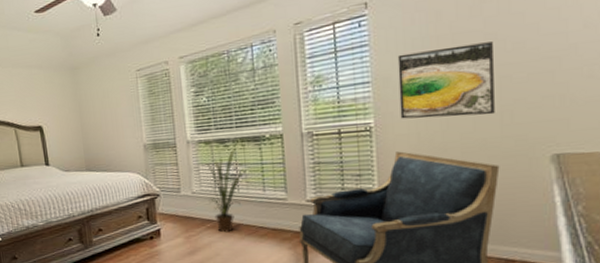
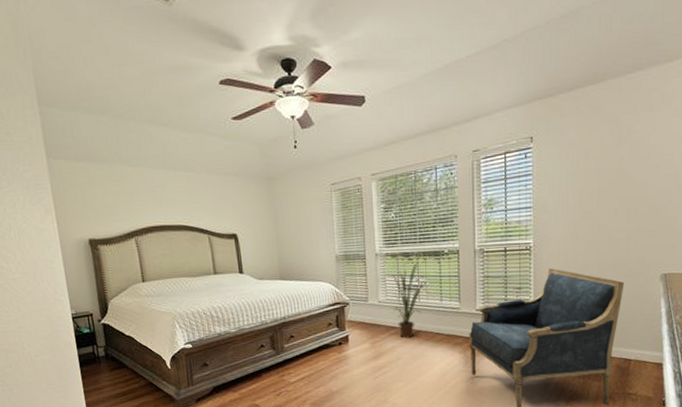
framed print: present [397,42,495,119] -> none [554,179,625,241]

